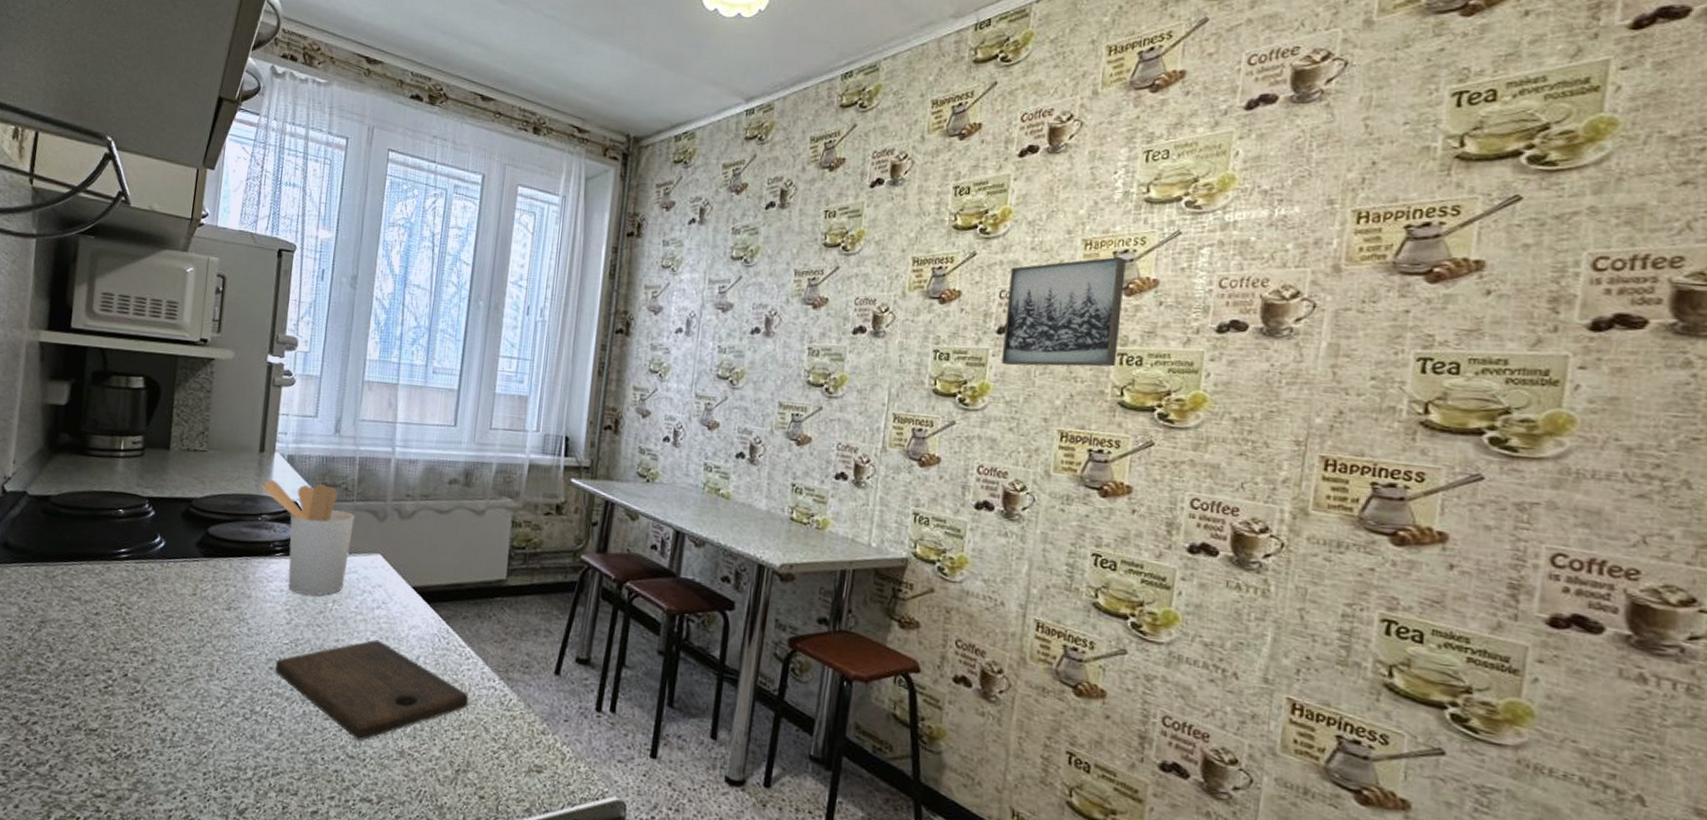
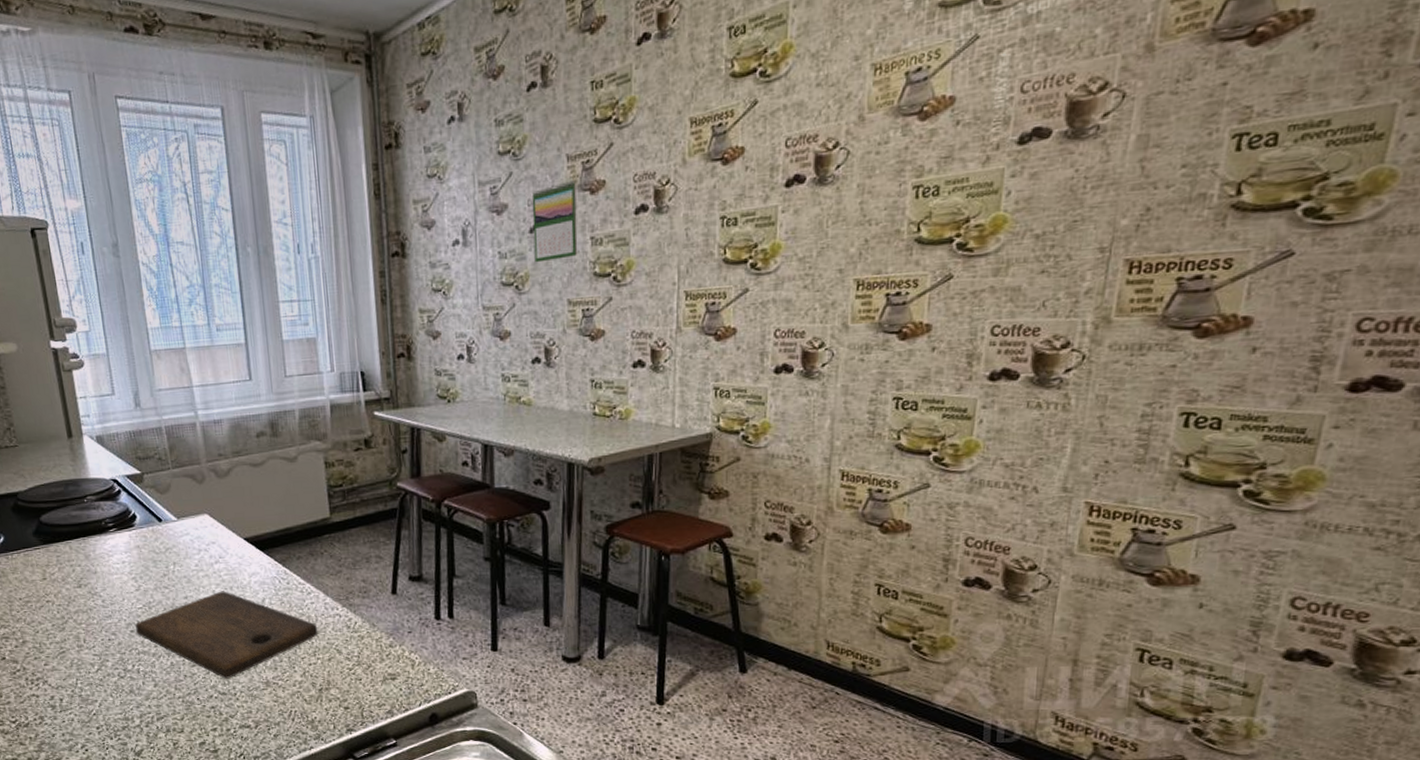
utensil holder: present [260,480,355,596] -> none [78,458,180,562]
calendar: none [752,293,800,363] -> present [532,181,578,263]
wall art: present [1001,256,1126,367] -> none [791,76,919,220]

